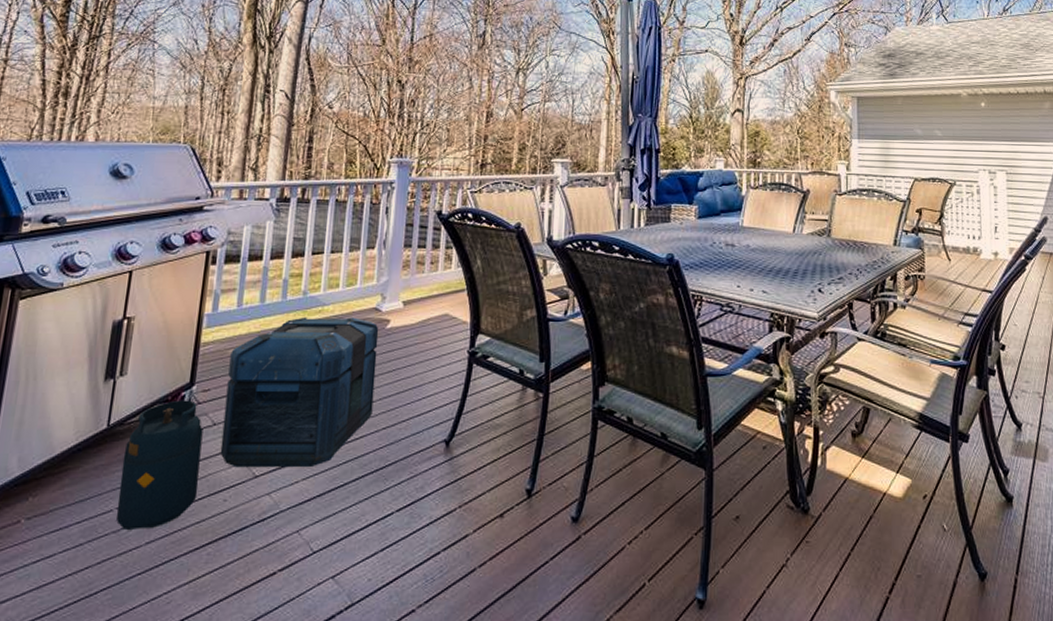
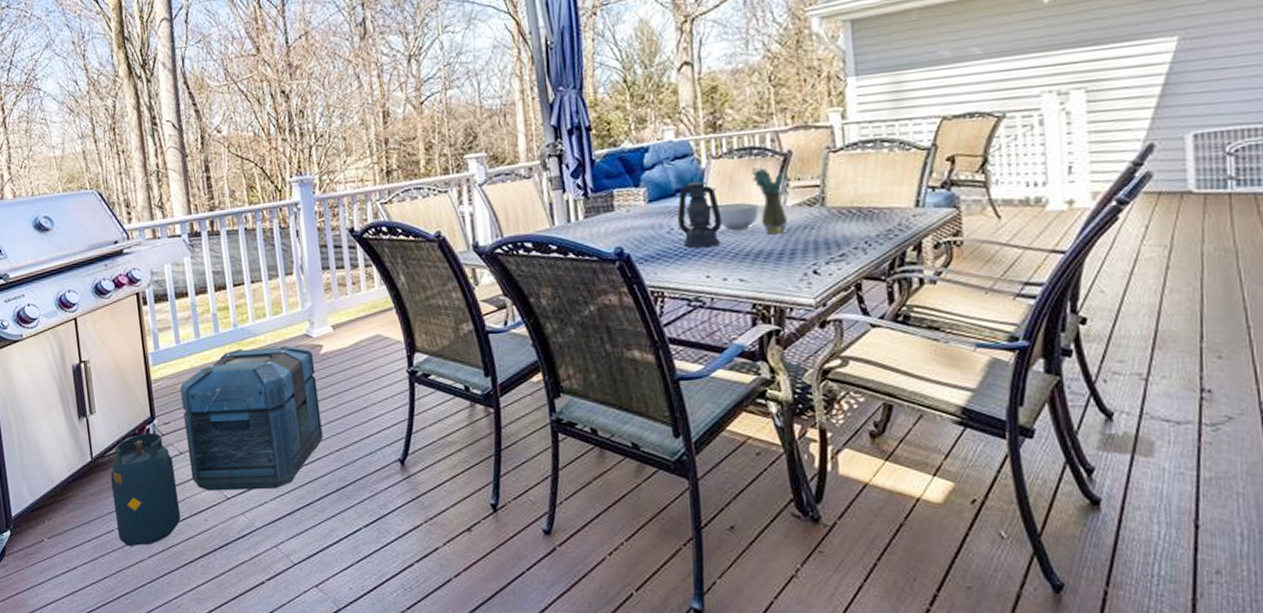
lantern: none [719,199,754,262] -> present [677,173,723,249]
bowl: none [751,226,782,249] -> present [717,202,759,230]
vase: none [778,199,802,256] -> present [750,167,788,235]

